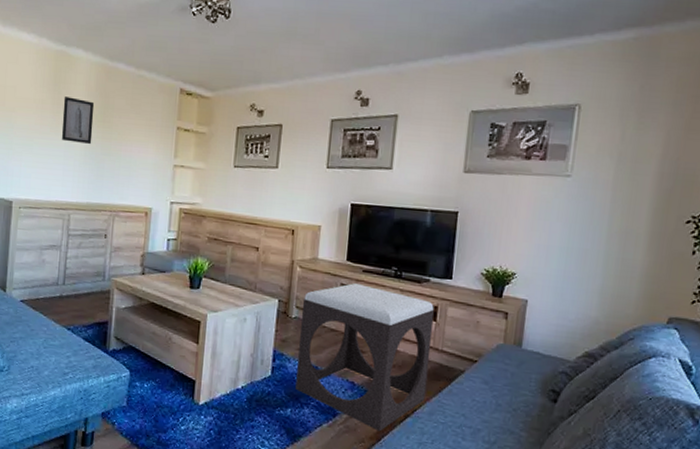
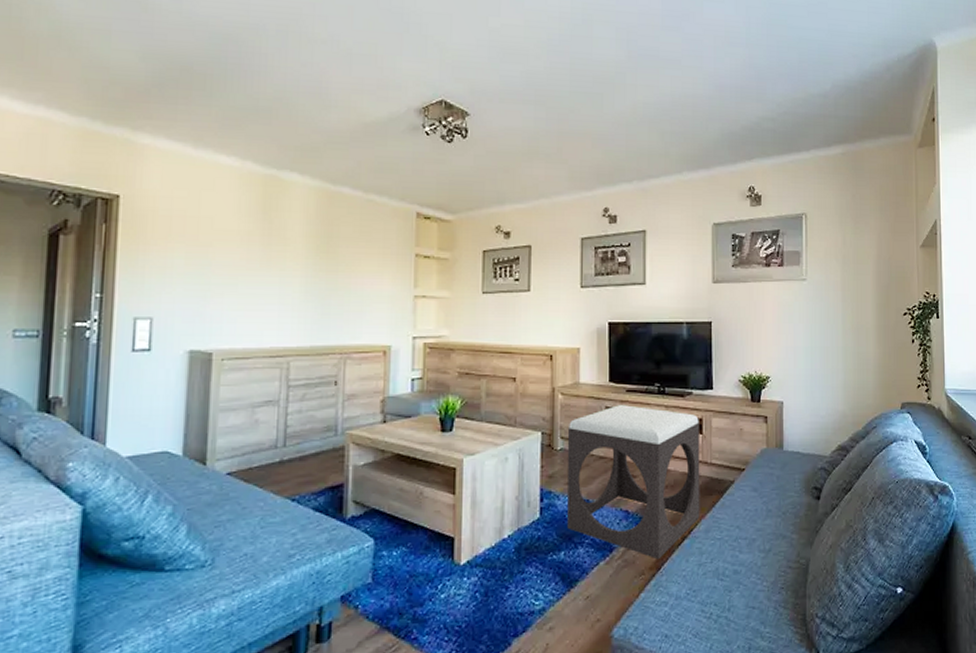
wall art: present [61,96,95,145] -> none [274,226,315,280]

